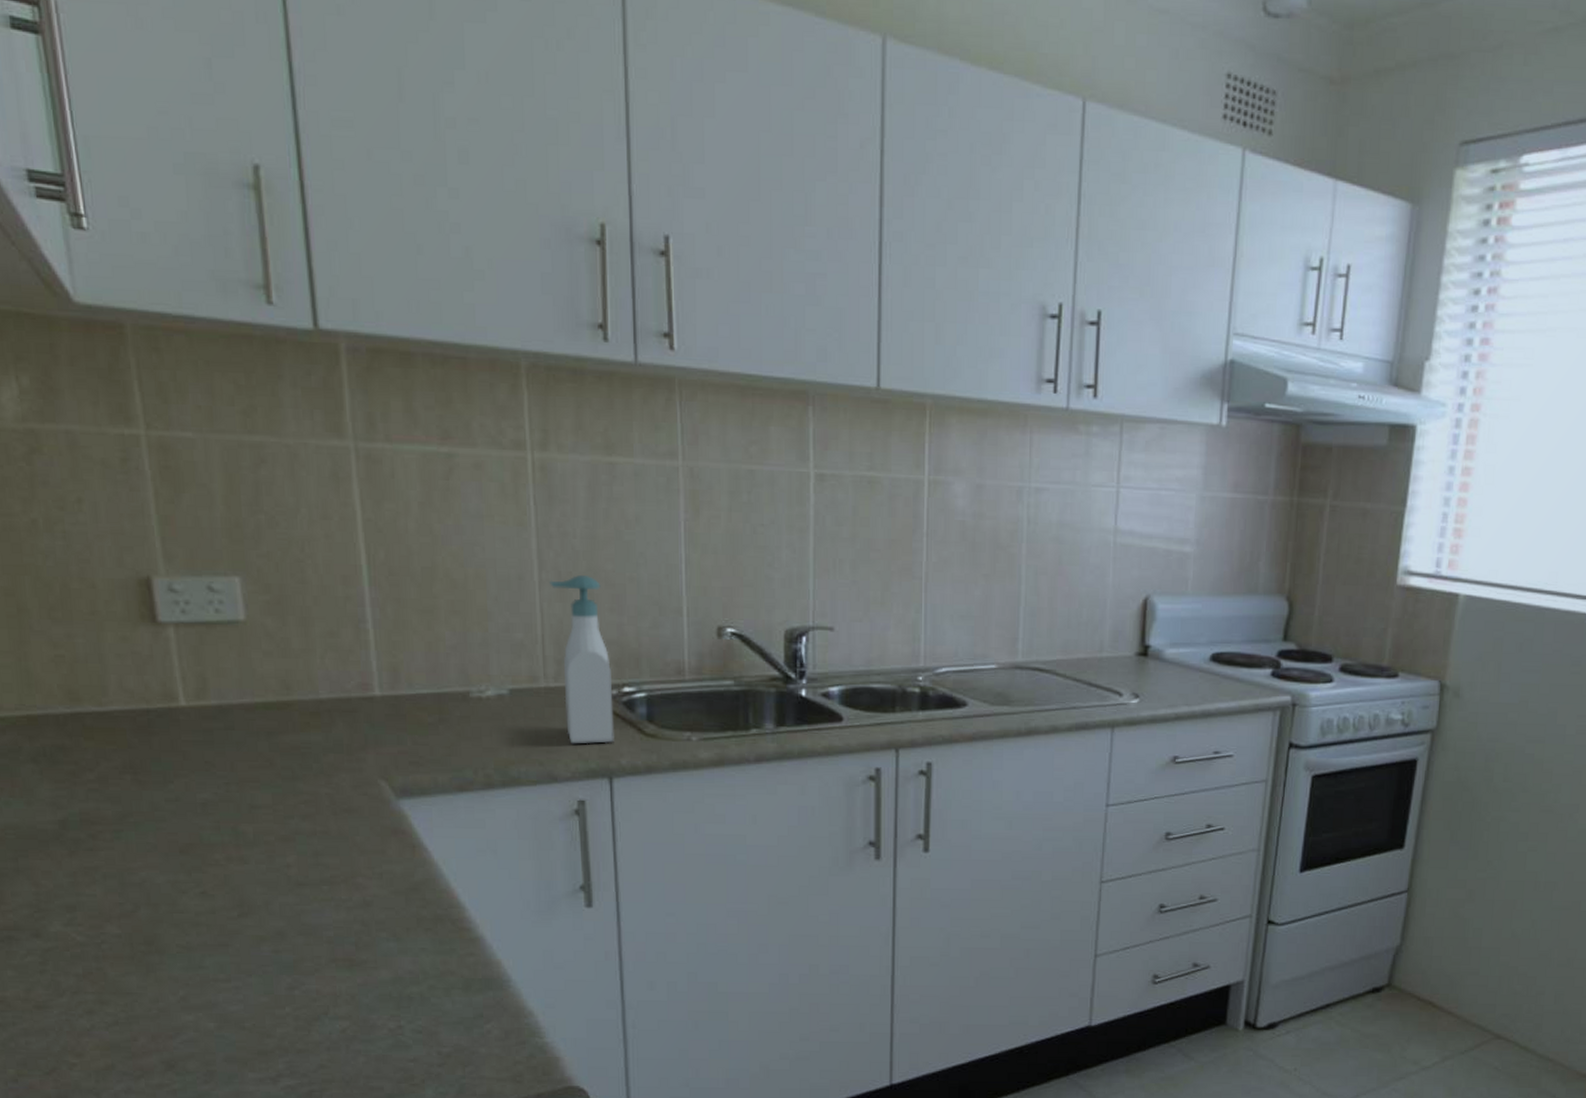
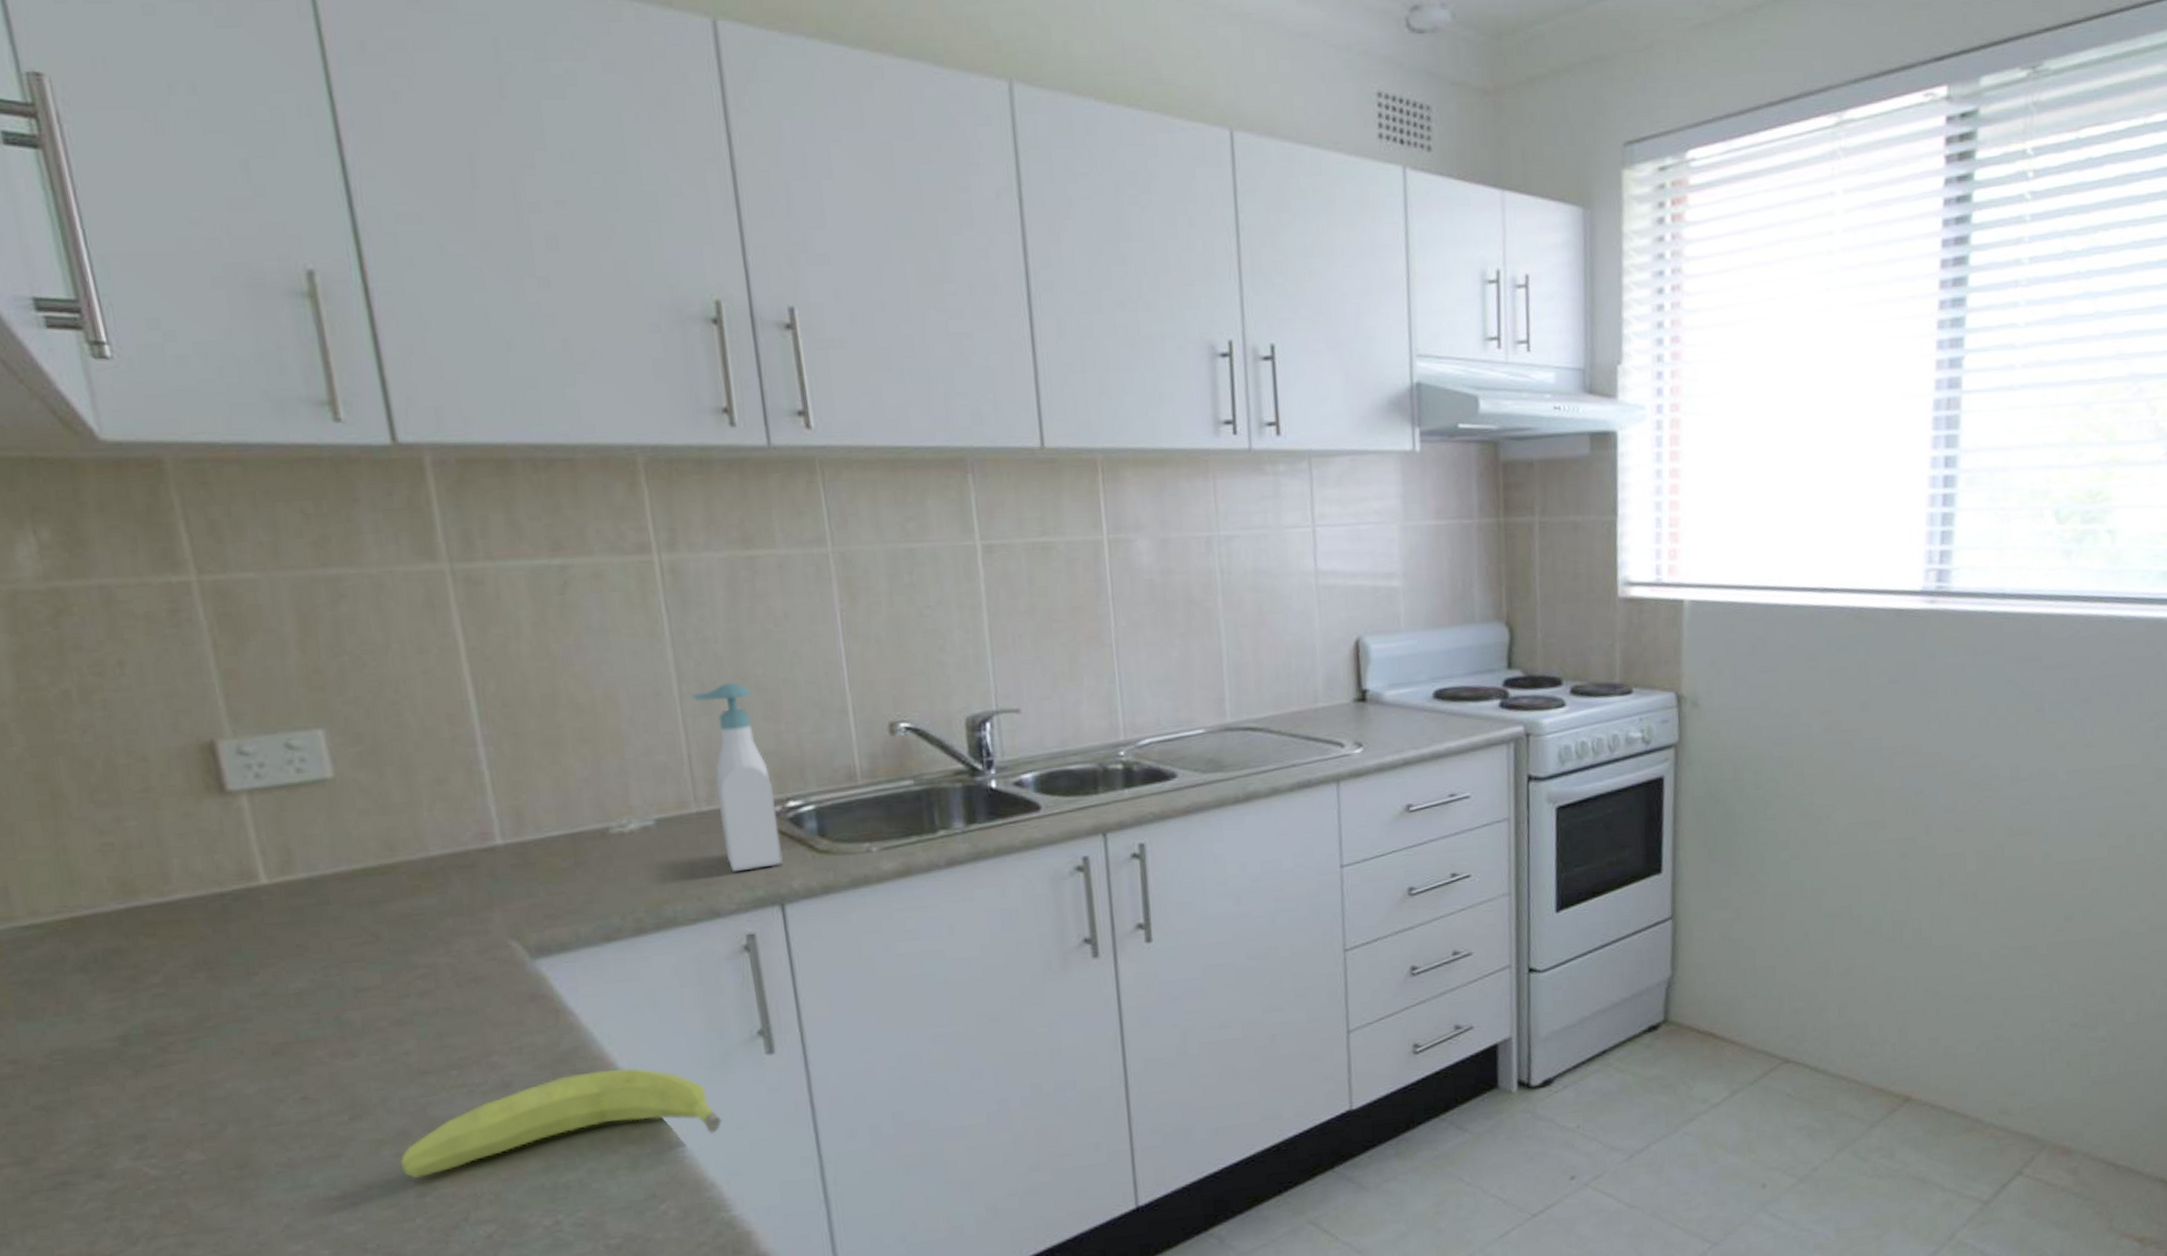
fruit: none [276,902,543,973] -> present [400,1067,722,1178]

